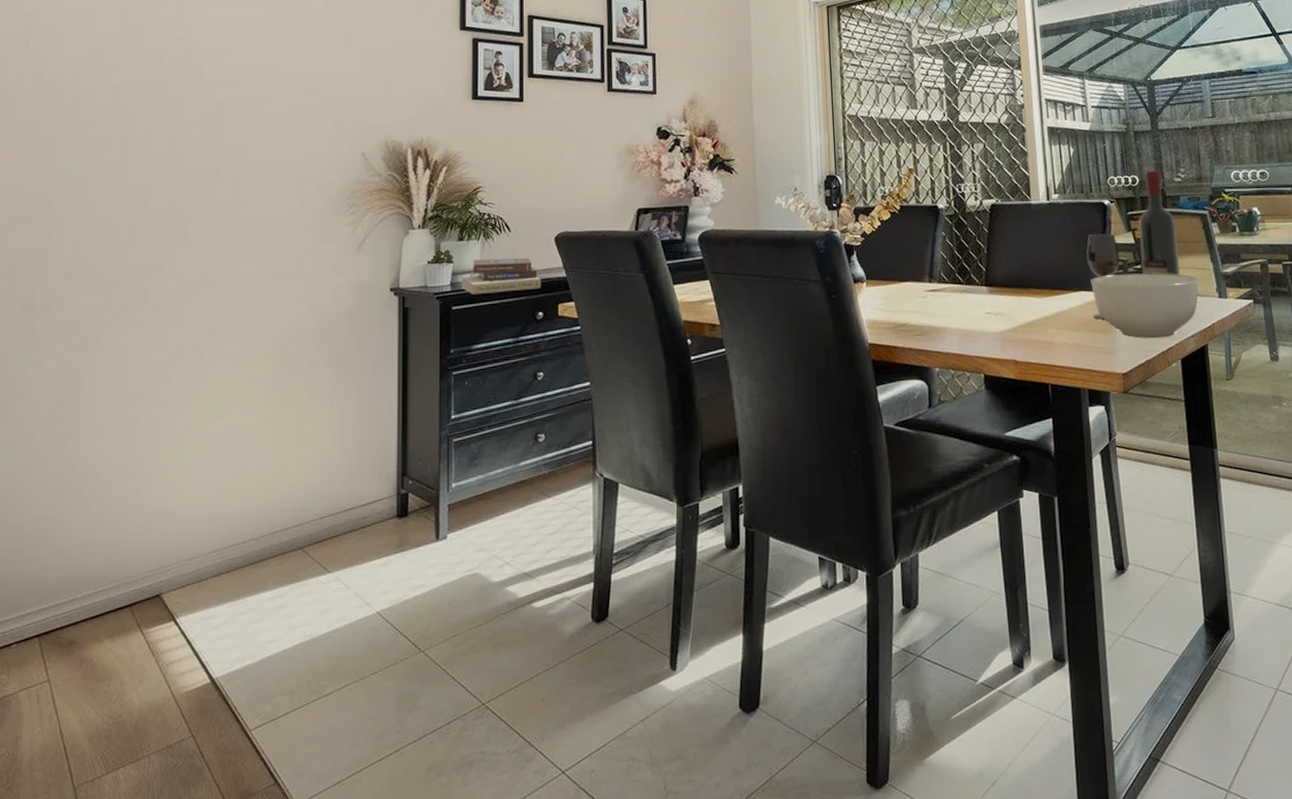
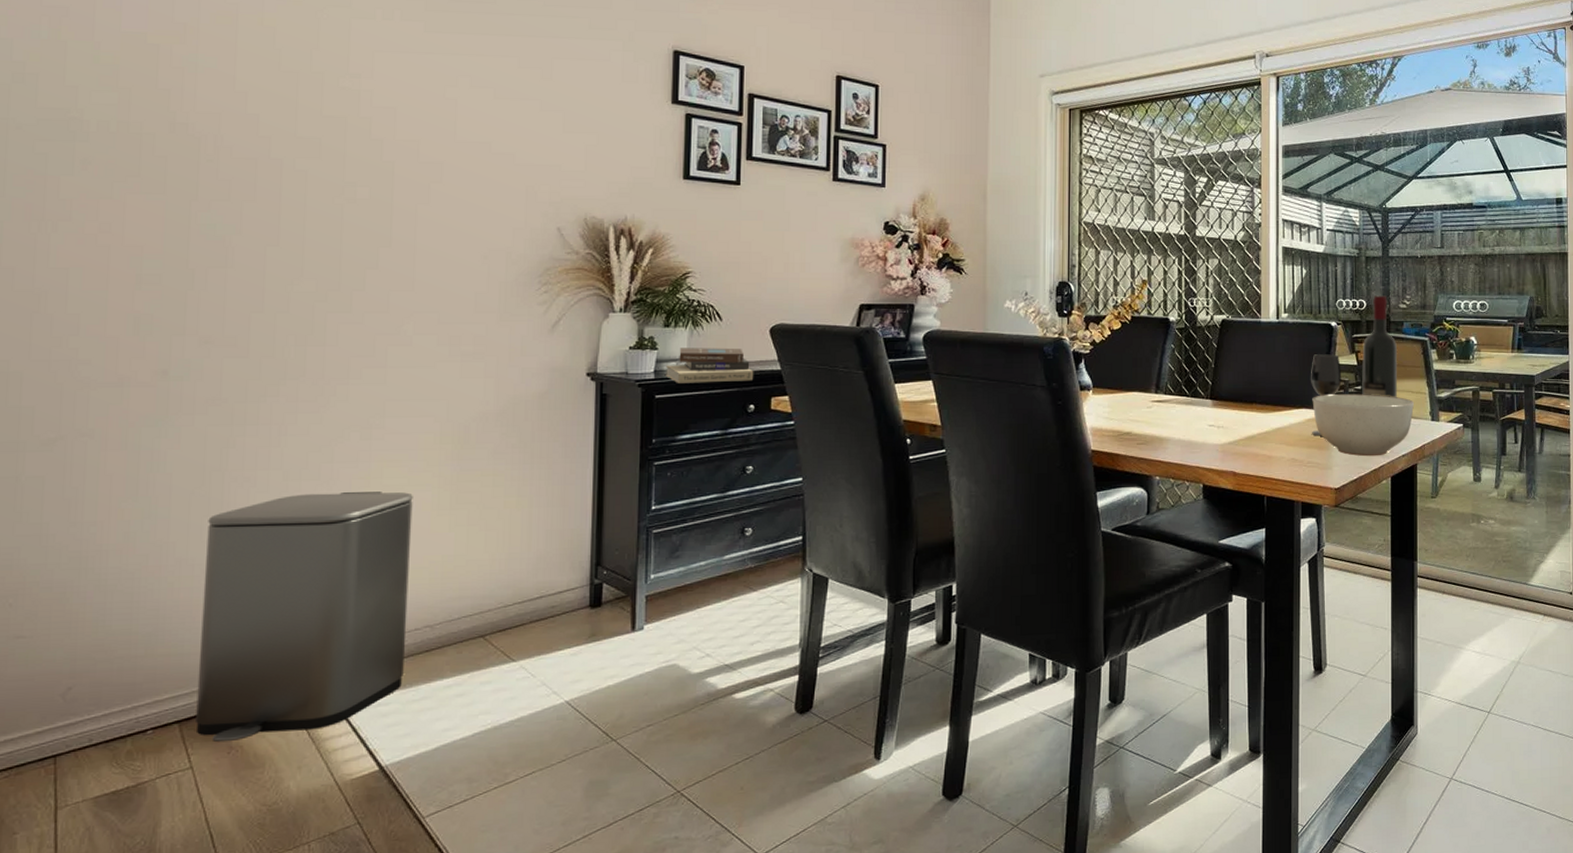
pedal bin: none [53,409,239,656] -> present [196,492,413,743]

